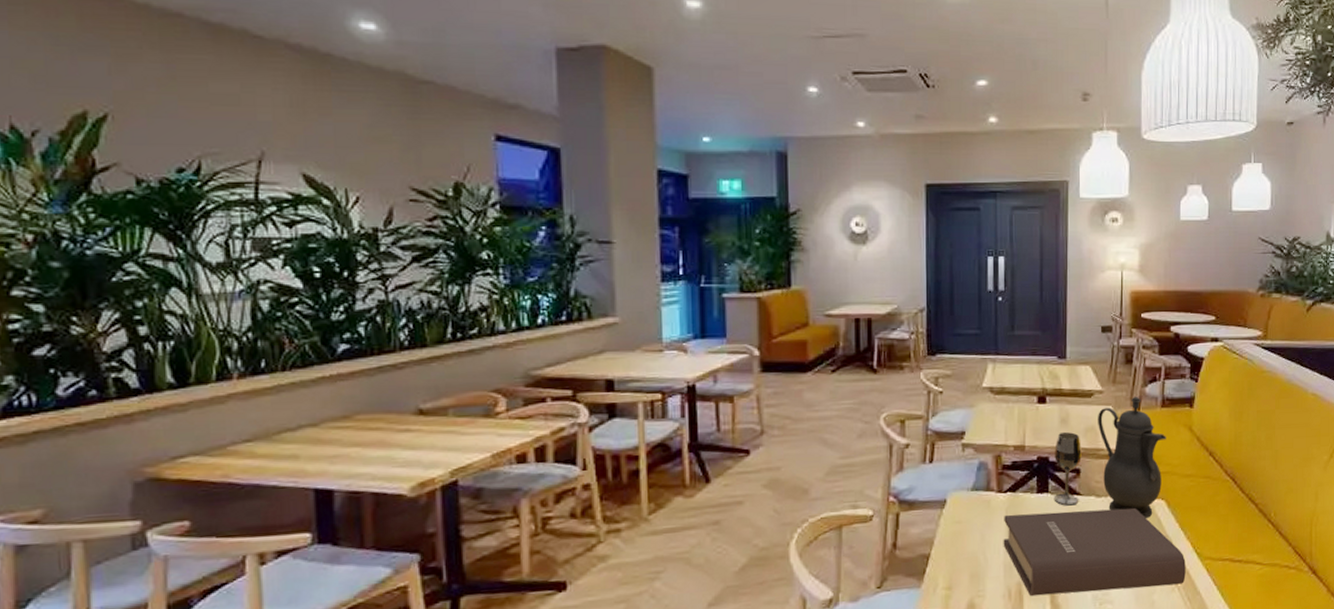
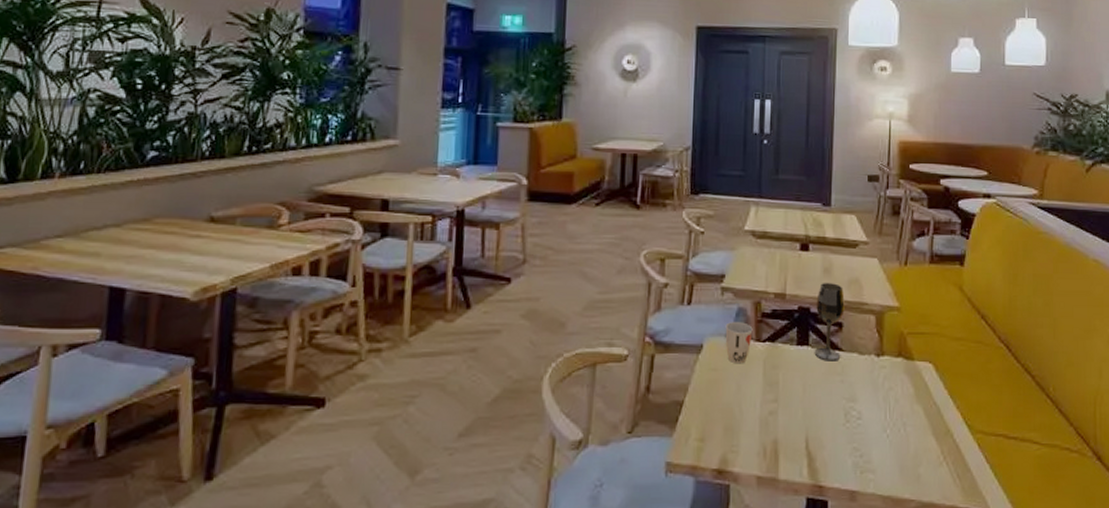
cup: none [967,475,994,515] -> present [725,322,753,364]
book: present [1003,508,1186,597] -> none [759,365,955,459]
coffeepot: present [1098,396,1166,518] -> none [862,249,935,381]

